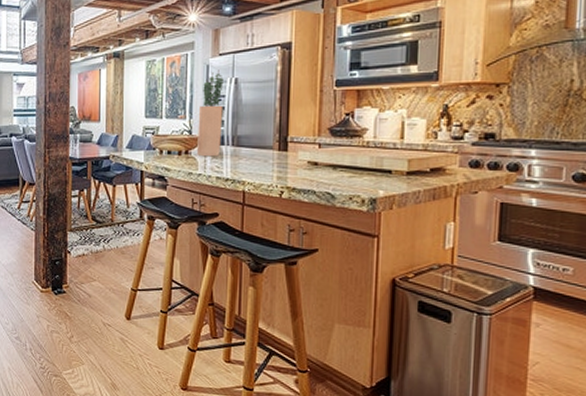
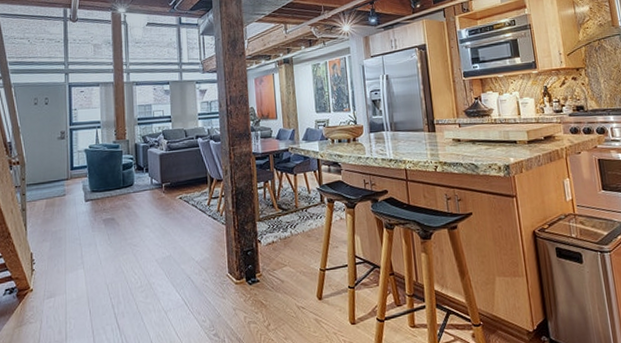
vase: present [197,70,224,157] -> none [360,69,382,143]

